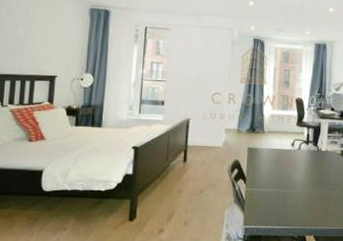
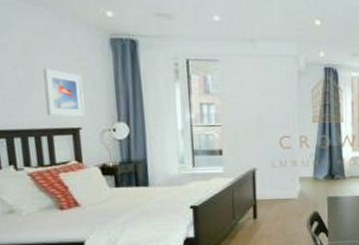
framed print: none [34,29,64,67] -> present [42,69,85,117]

